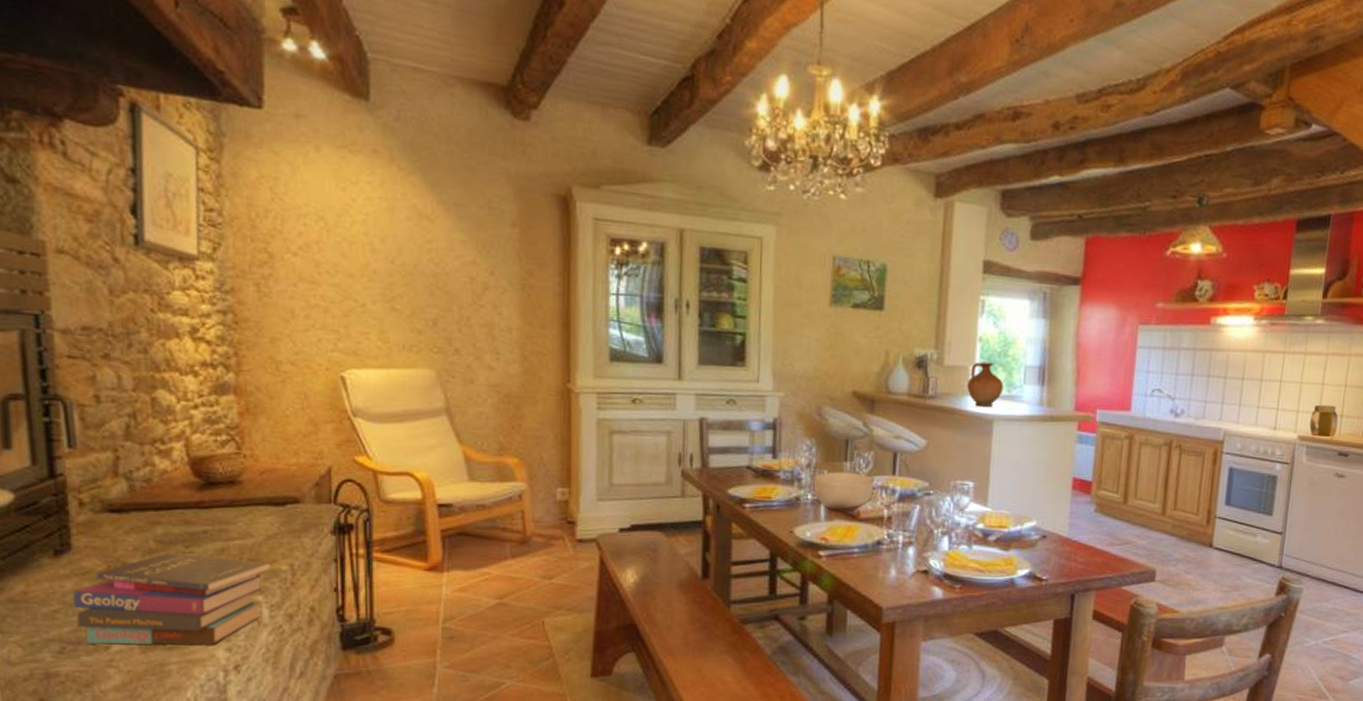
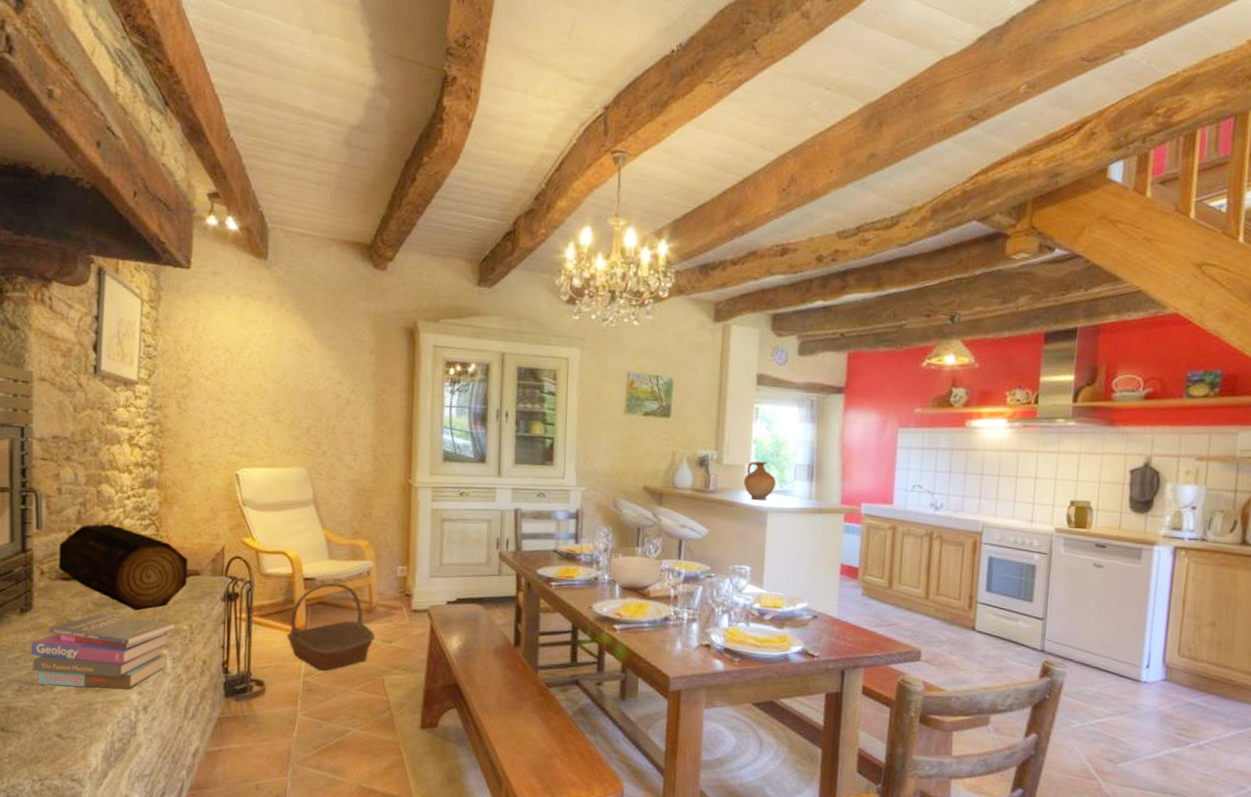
decorative log: none [102,440,284,548] -> present [58,523,189,610]
basket: none [417,509,532,614] -> present [286,582,375,671]

